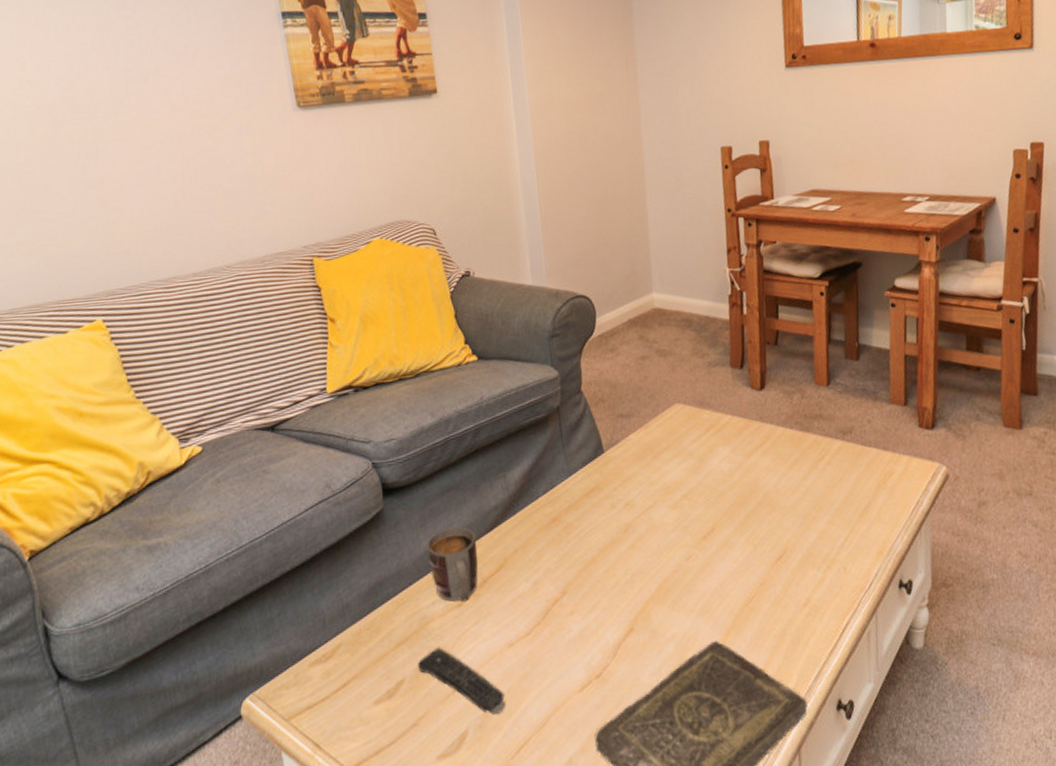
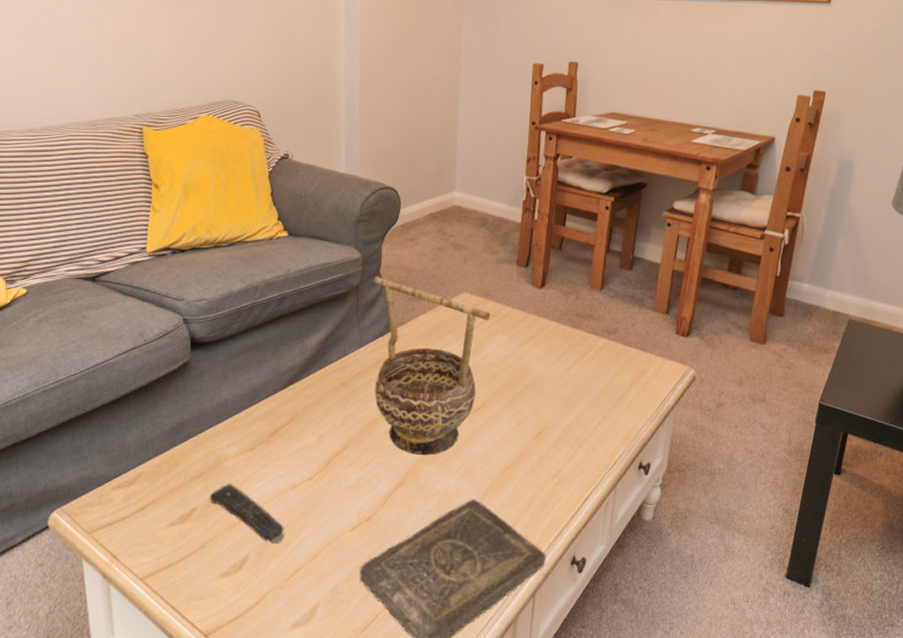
mug: present [426,527,478,602] -> none [227,382,272,447]
decorative bowl: none [575,394,709,595] -> present [373,276,491,456]

